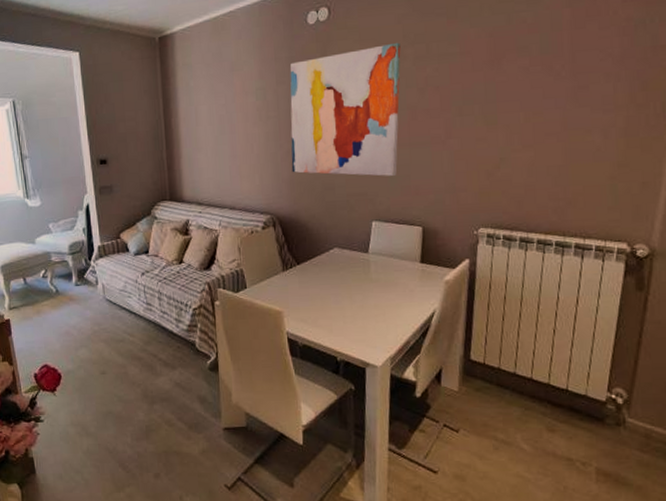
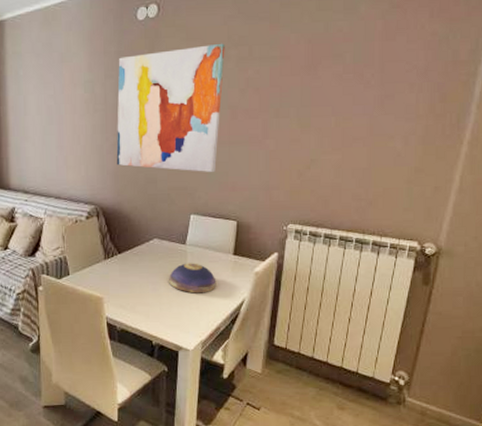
decorative bowl: none [352,272,404,305] -> present [169,263,217,293]

